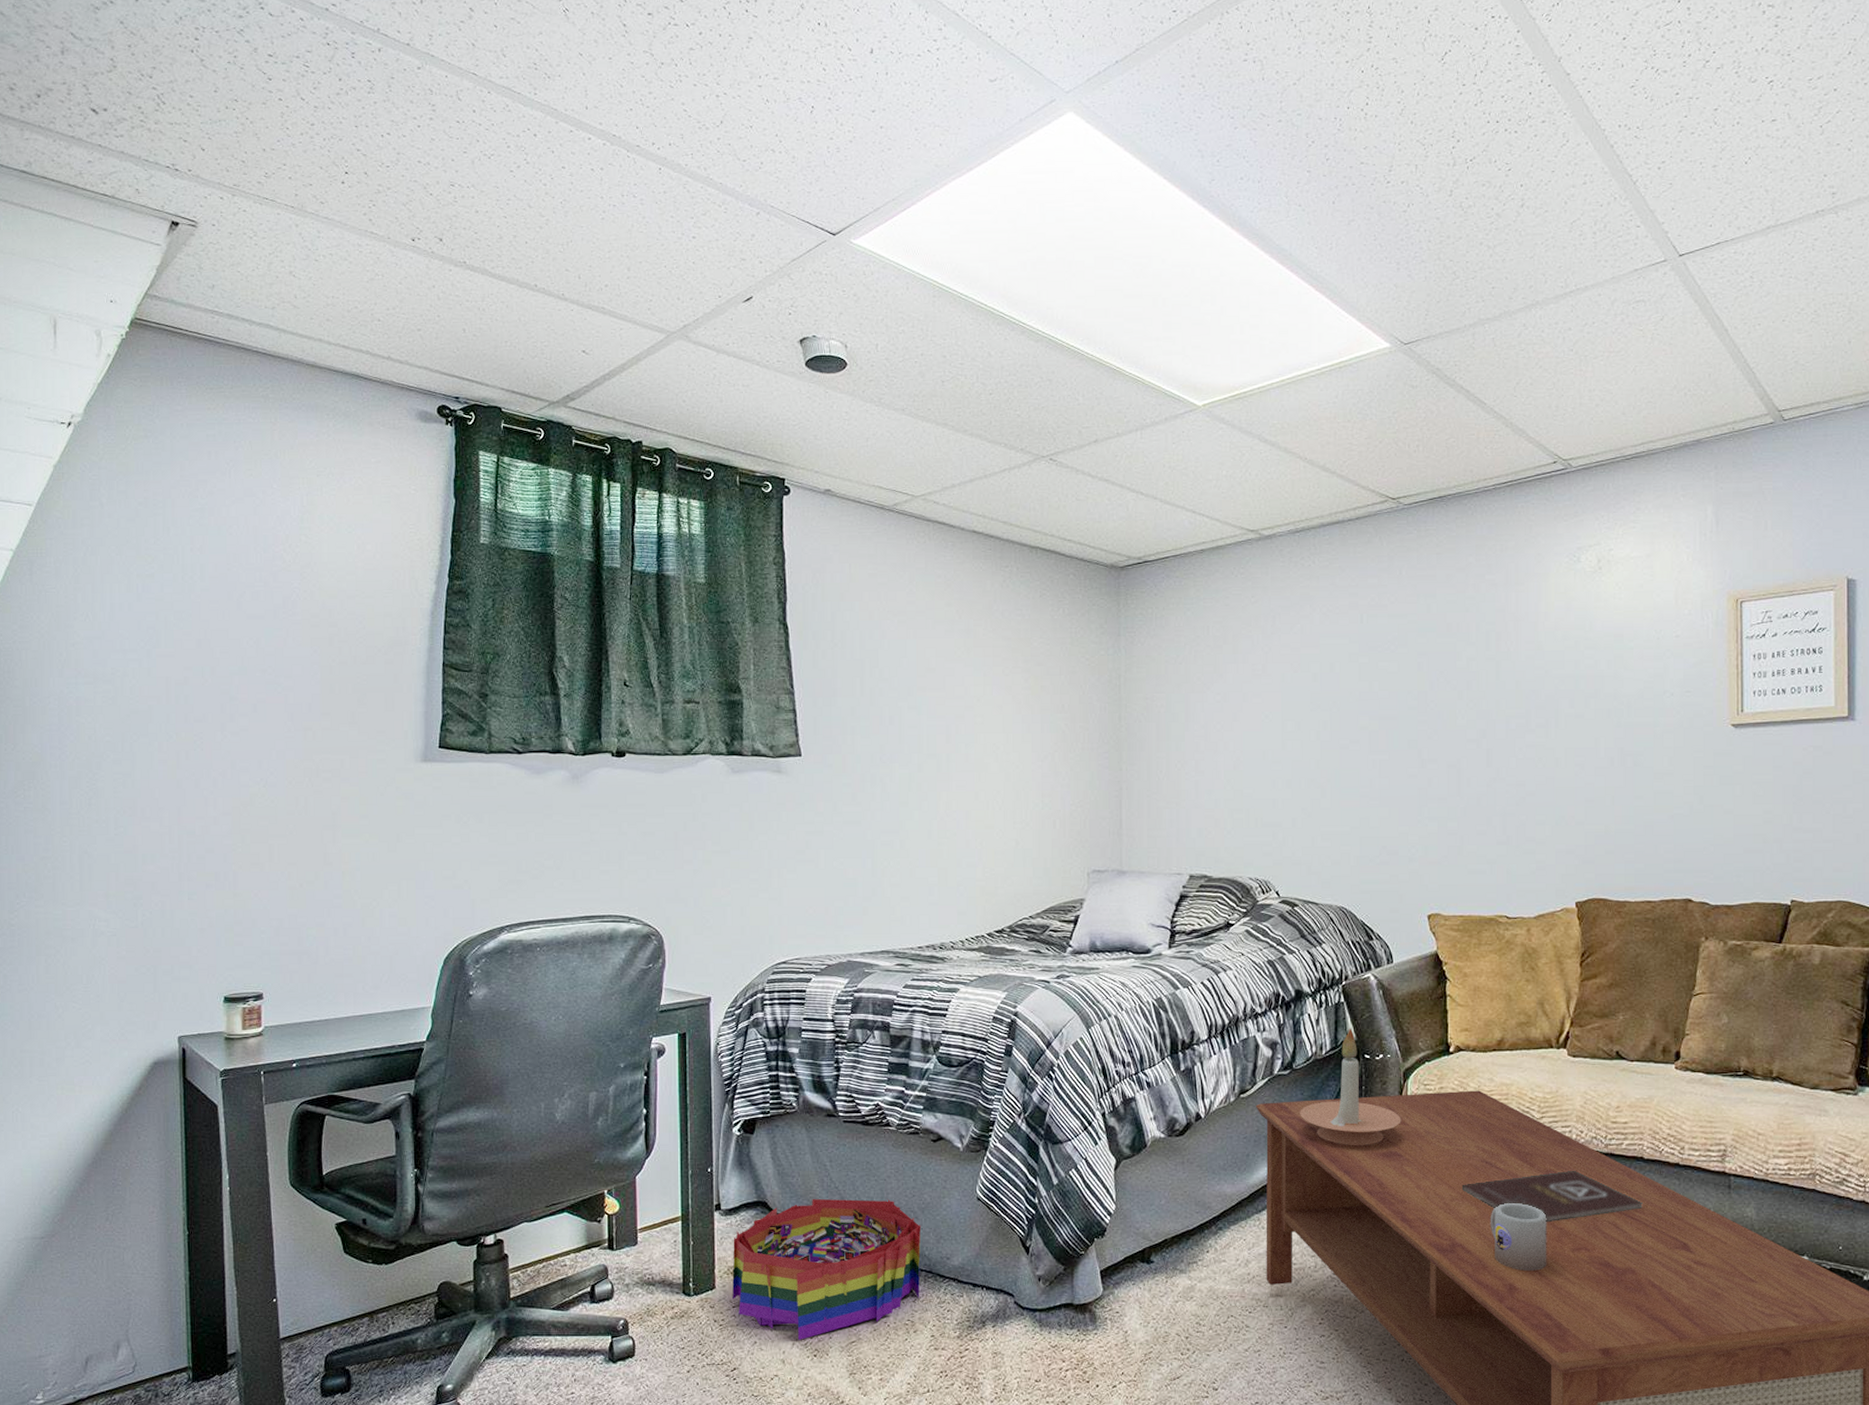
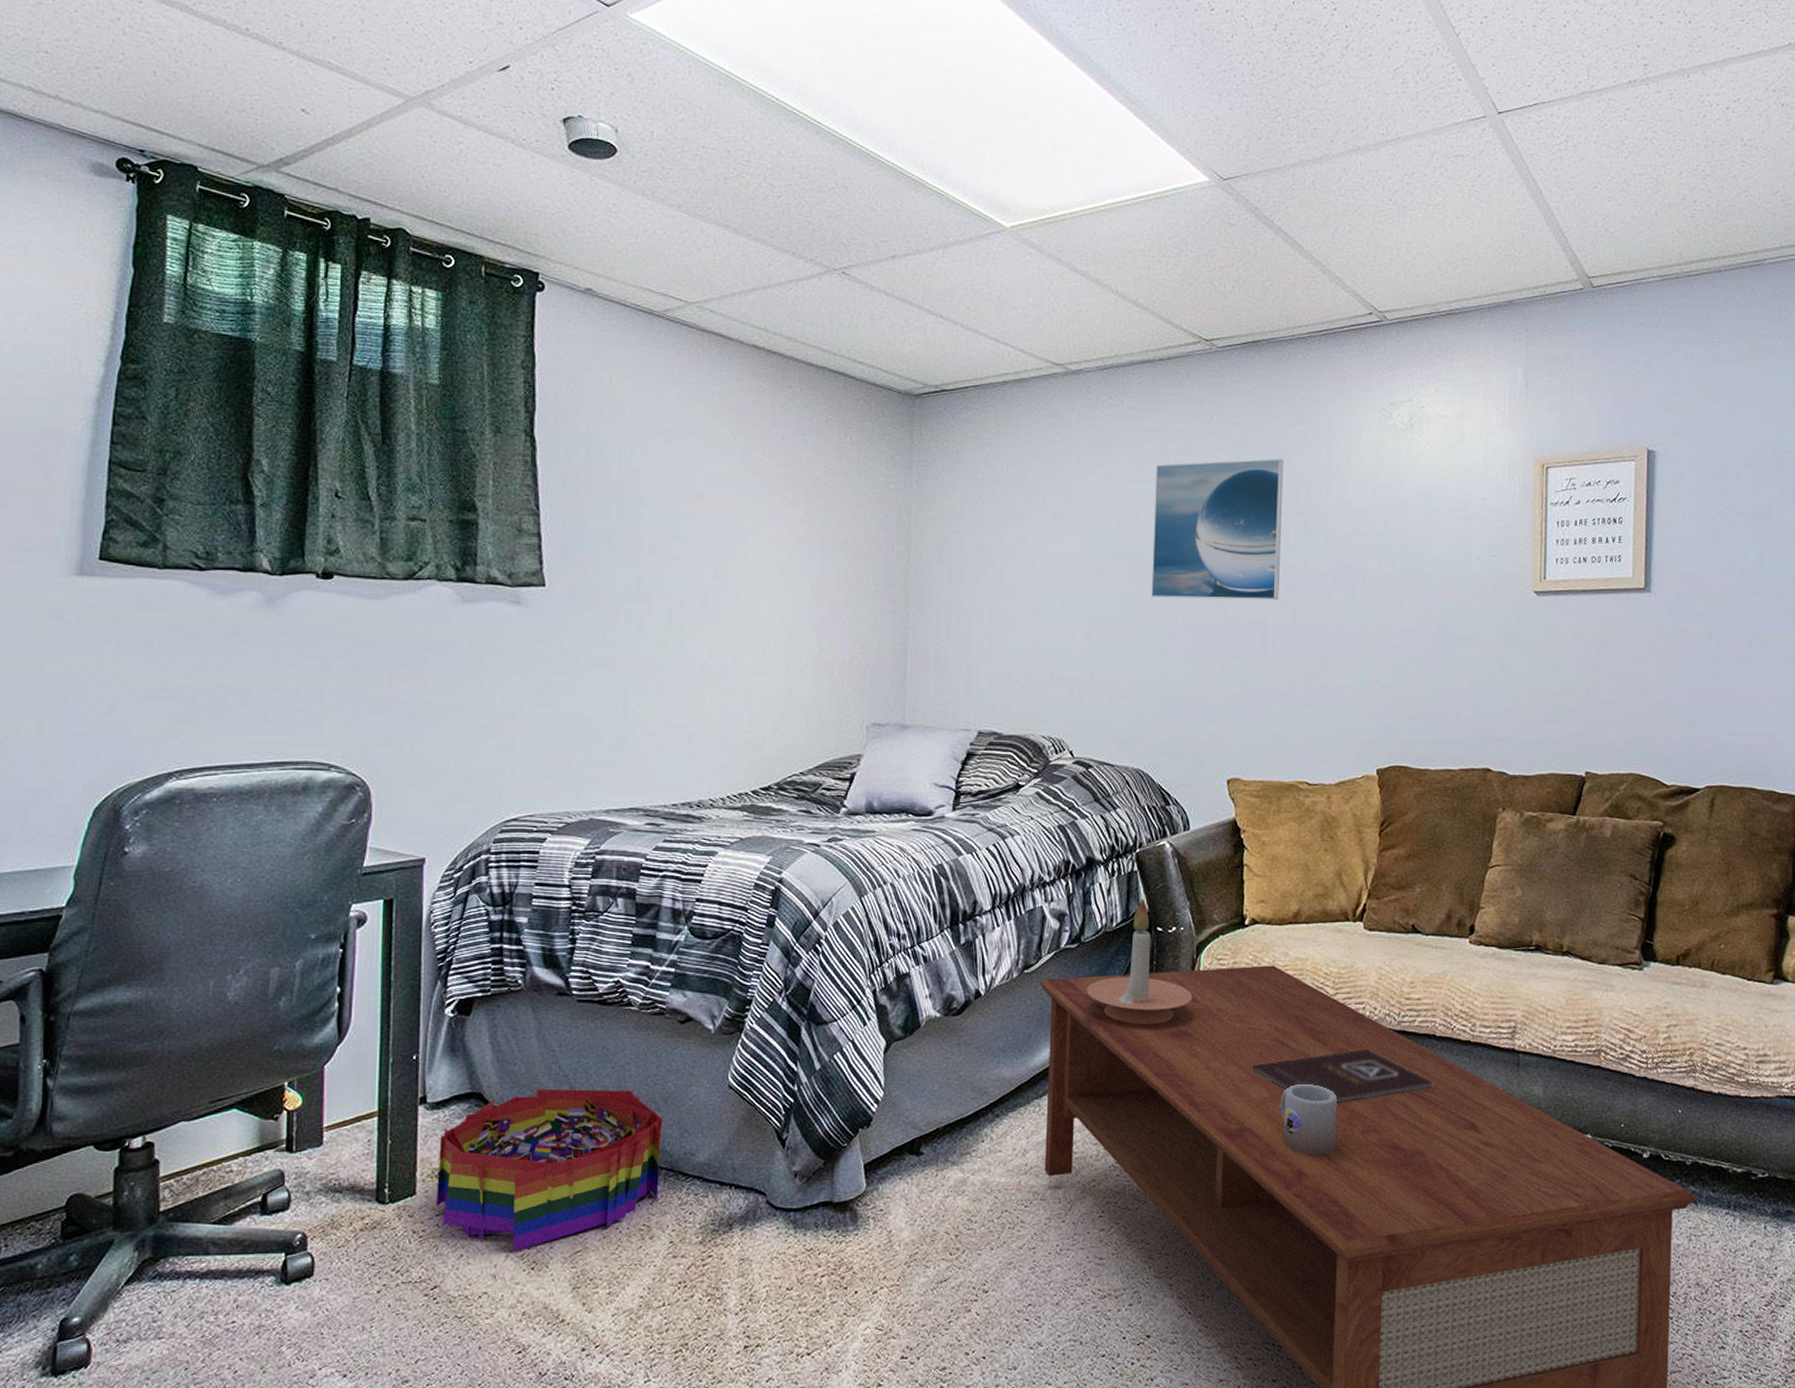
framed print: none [1348,608,1474,745] -> present [1151,458,1284,600]

